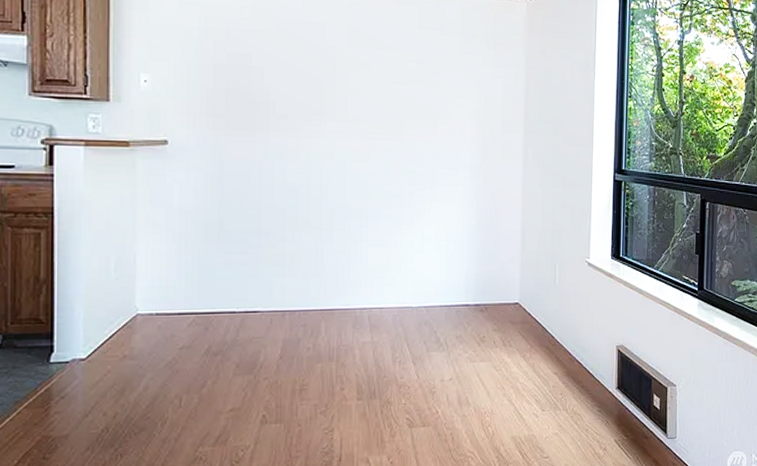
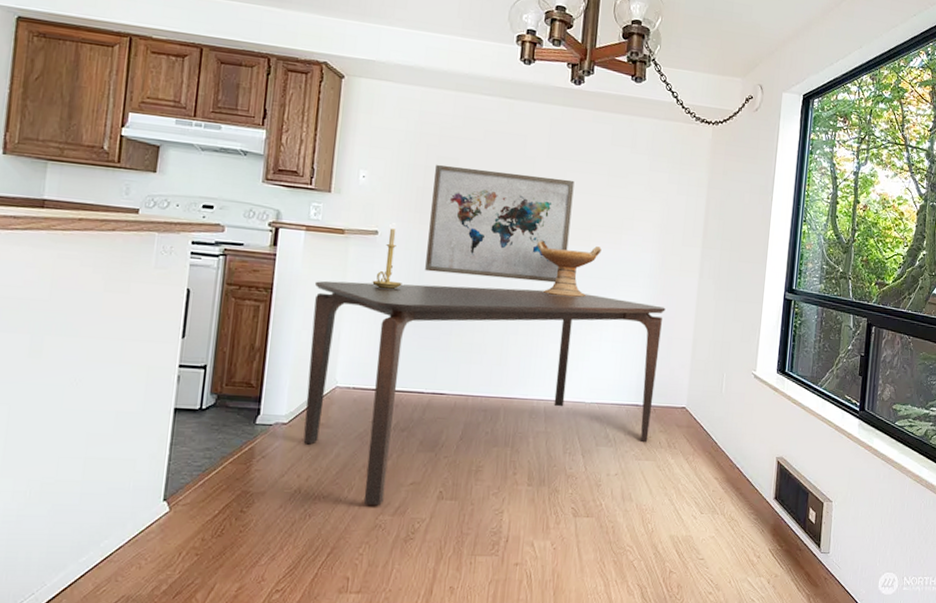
dining table: none [101,191,490,438] -> present [303,280,666,506]
candle holder: none [166,130,200,203] -> present [372,223,402,289]
wall art: none [224,62,381,183] -> present [425,164,575,283]
decorative bowl: none [345,138,417,196] -> present [536,241,602,297]

